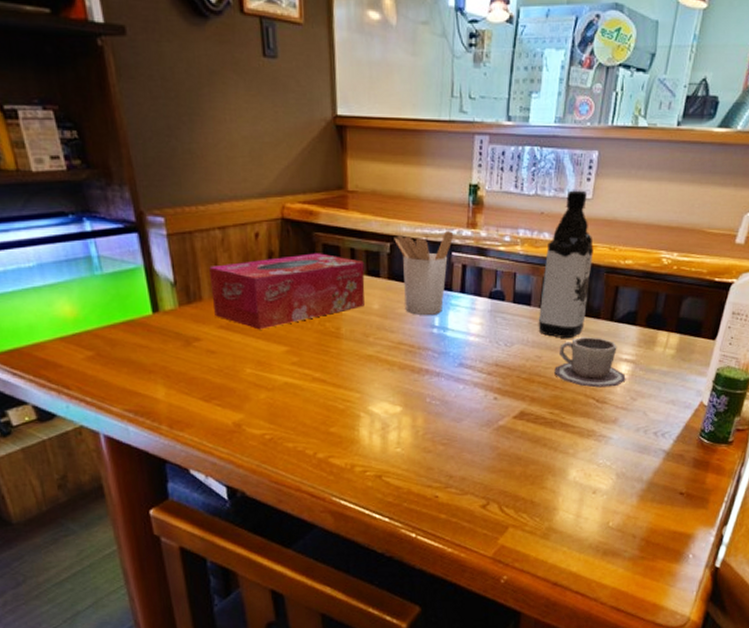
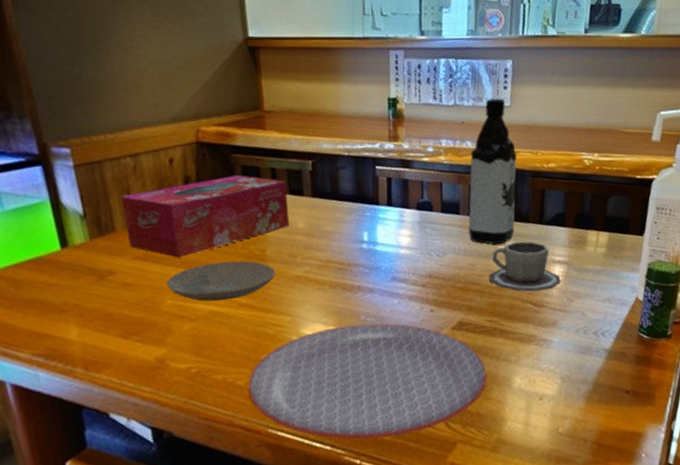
plate: none [246,336,349,374] -> present [166,260,276,302]
plate: none [316,406,544,515] -> present [247,323,487,440]
utensil holder: present [394,230,454,315] -> none [315,144,377,231]

